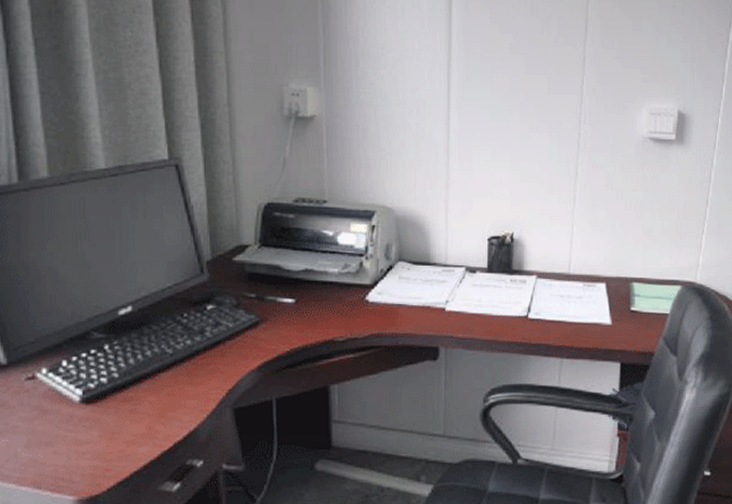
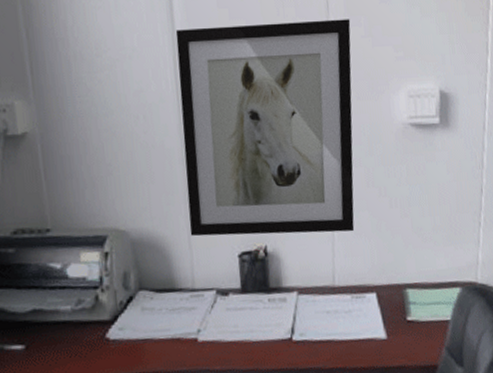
wall art: none [447,38,605,228] -> present [175,19,355,237]

